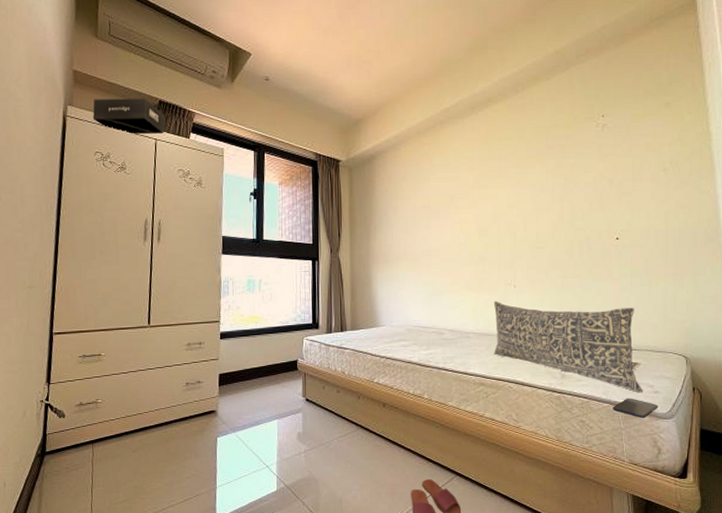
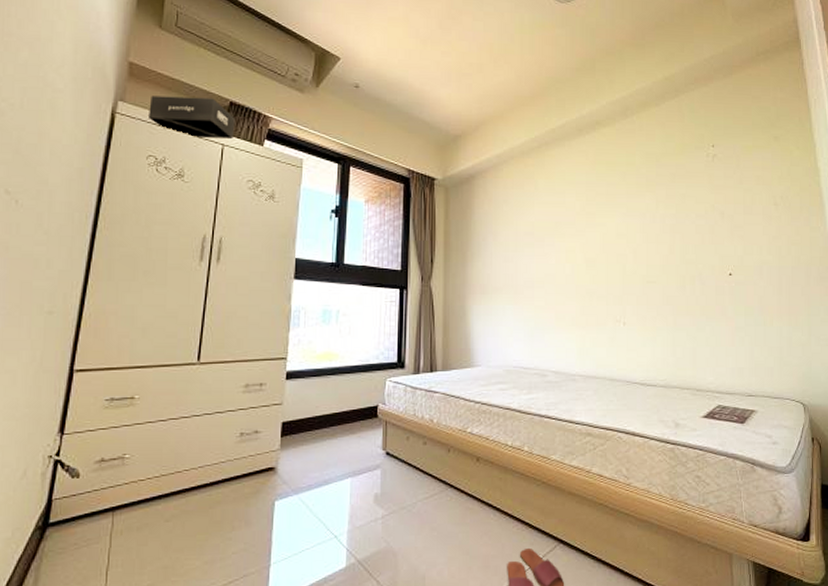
pillow: present [493,301,643,393] -> none [601,340,761,444]
smartphone: present [613,398,658,419] -> none [730,449,777,474]

